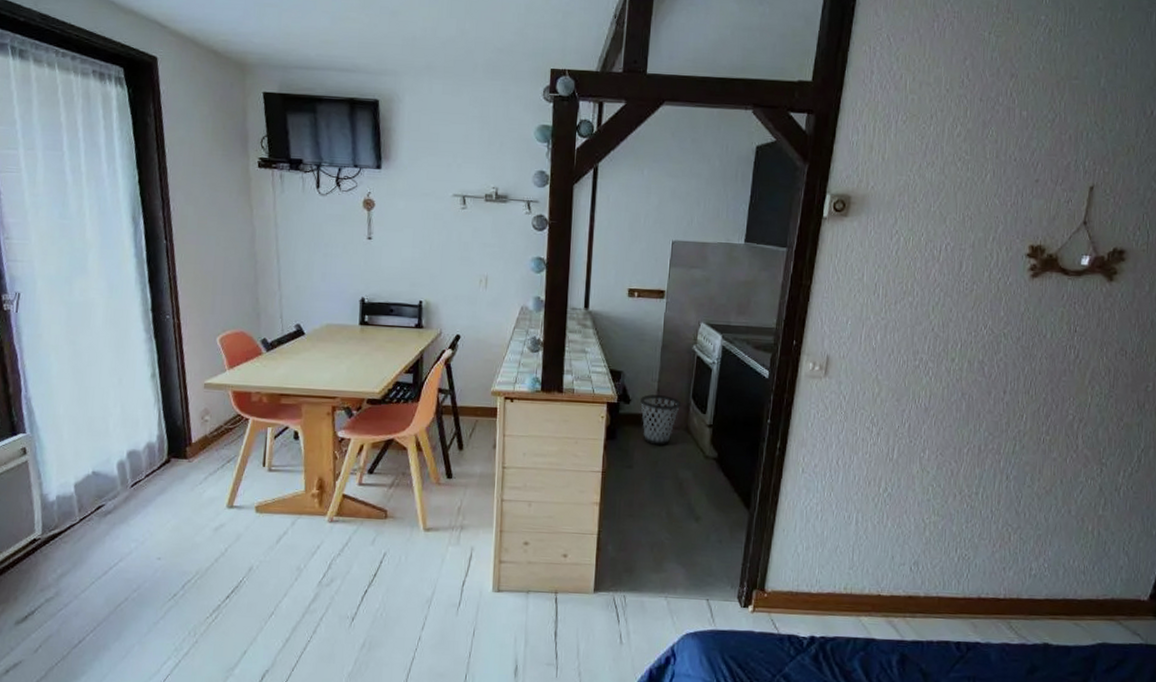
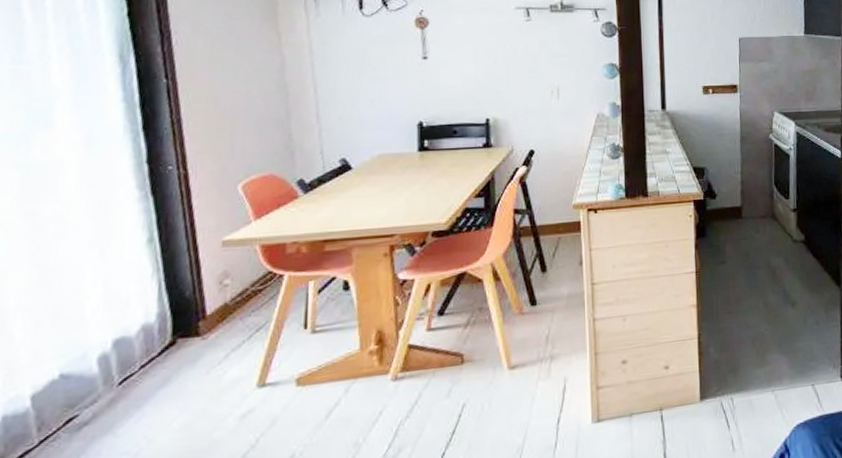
wastebasket: present [640,394,681,446] -> none [726,186,765,238]

